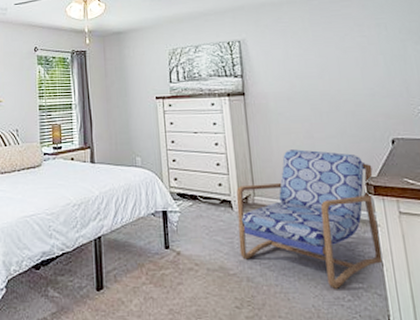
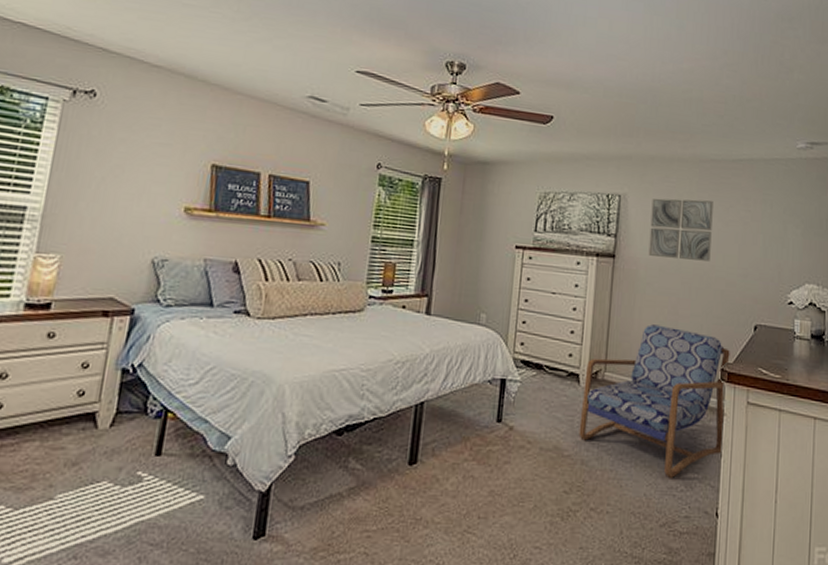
wall art: none [269,33,335,89] -> present [648,198,713,261]

